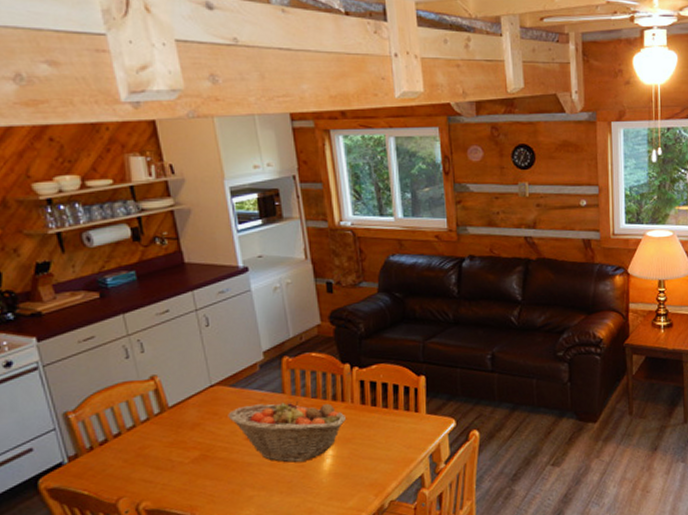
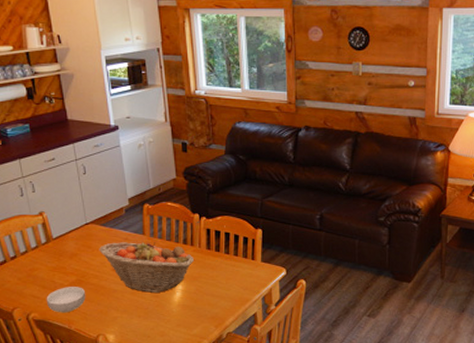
cereal bowl: none [161,463,213,498] -> present [46,287,86,313]

